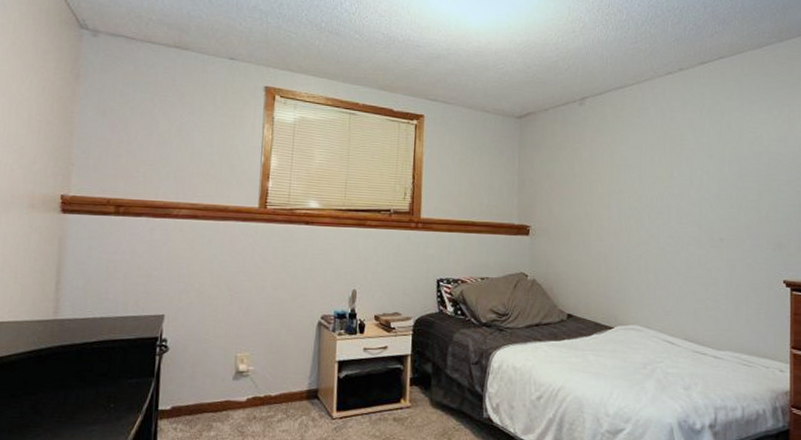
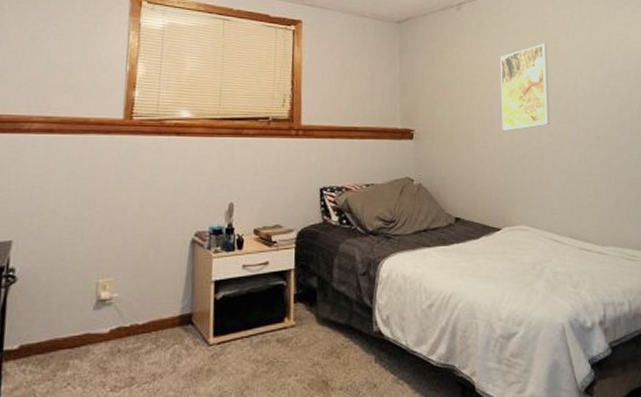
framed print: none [620,140,672,230] -> present [500,43,550,131]

